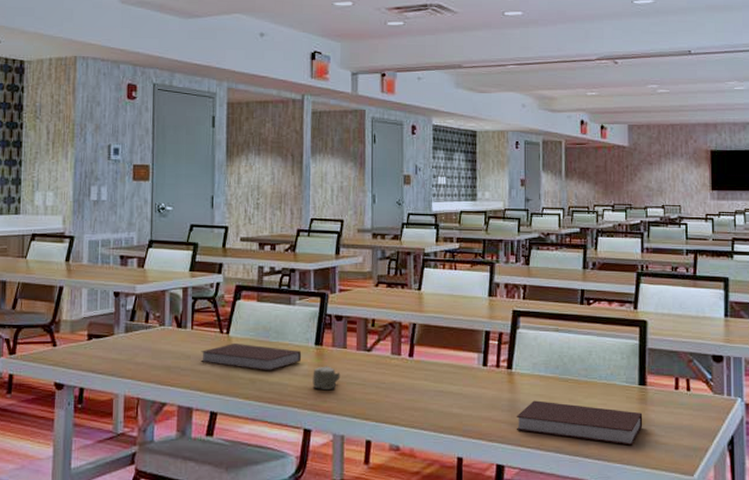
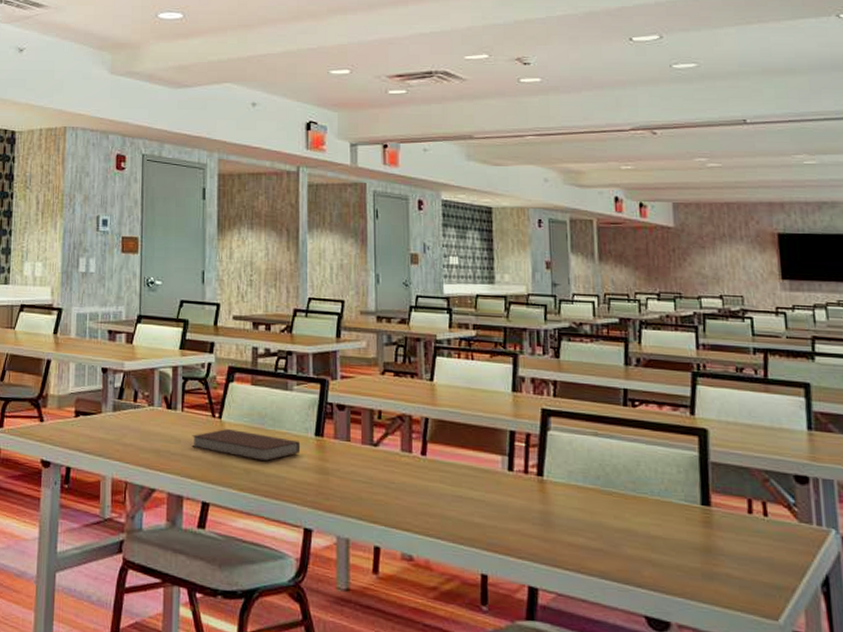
cup: present [312,366,341,391] -> none [313,459,344,487]
notebook: present [516,400,643,446] -> none [550,514,709,577]

